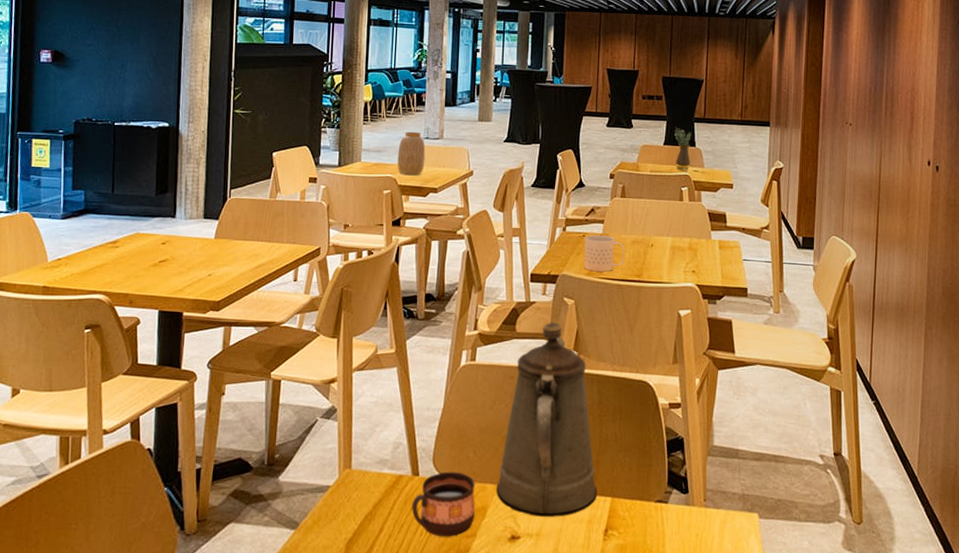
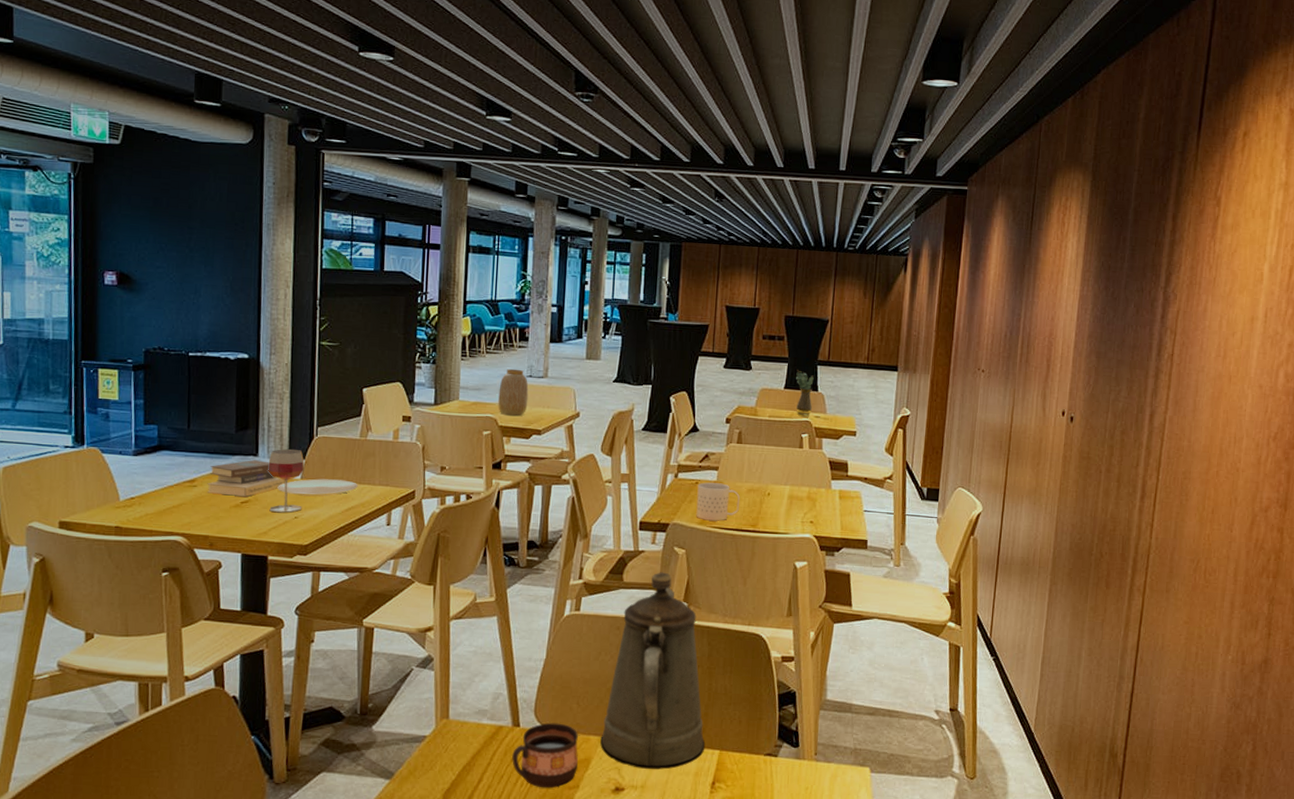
books: none [128,221,201,256] -> present [207,460,286,497]
wineglass: none [184,210,218,271] -> present [268,448,305,513]
plate: none [193,238,268,255] -> present [277,478,358,497]

